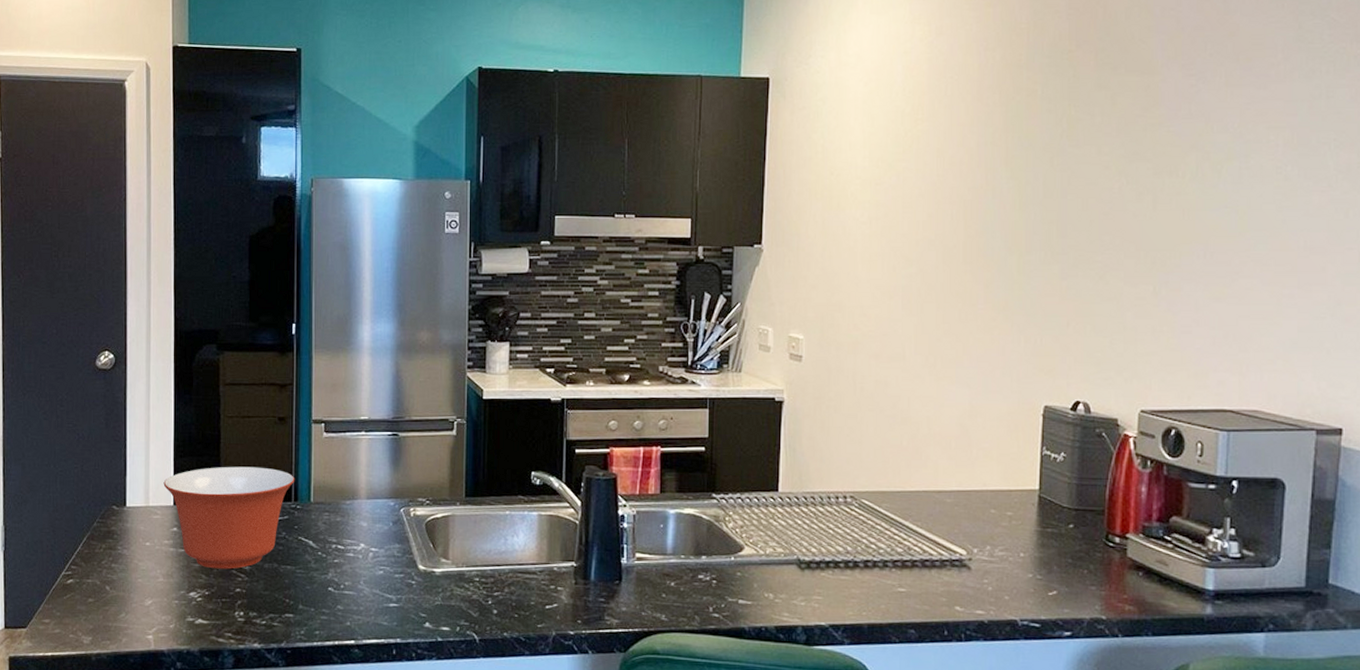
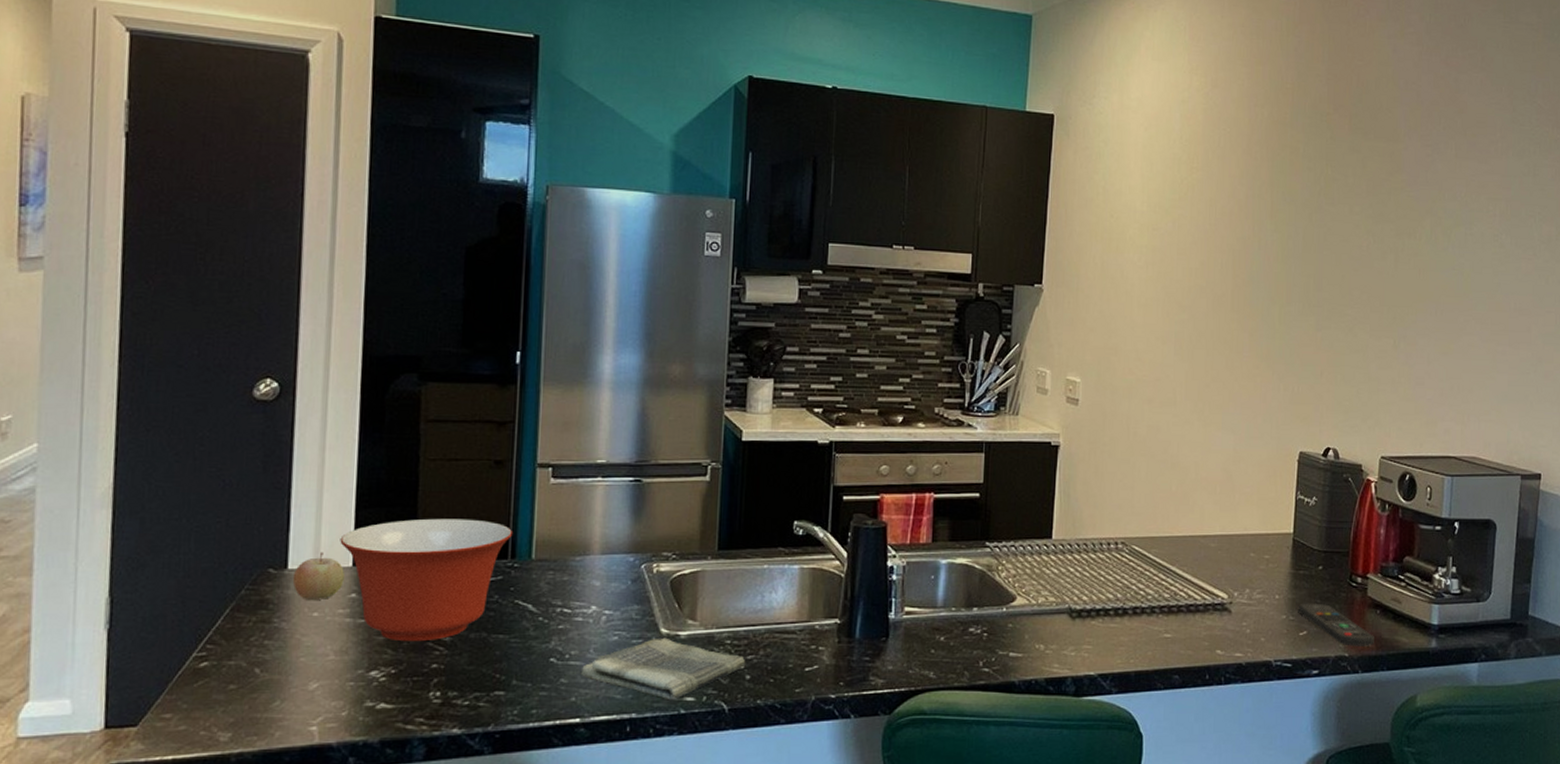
fruit: none [130,493,168,533] -> present [292,551,344,601]
dish towel: none [353,573,493,628] -> present [580,637,746,699]
remote control: none [1046,562,1136,610] -> present [1298,603,1374,646]

